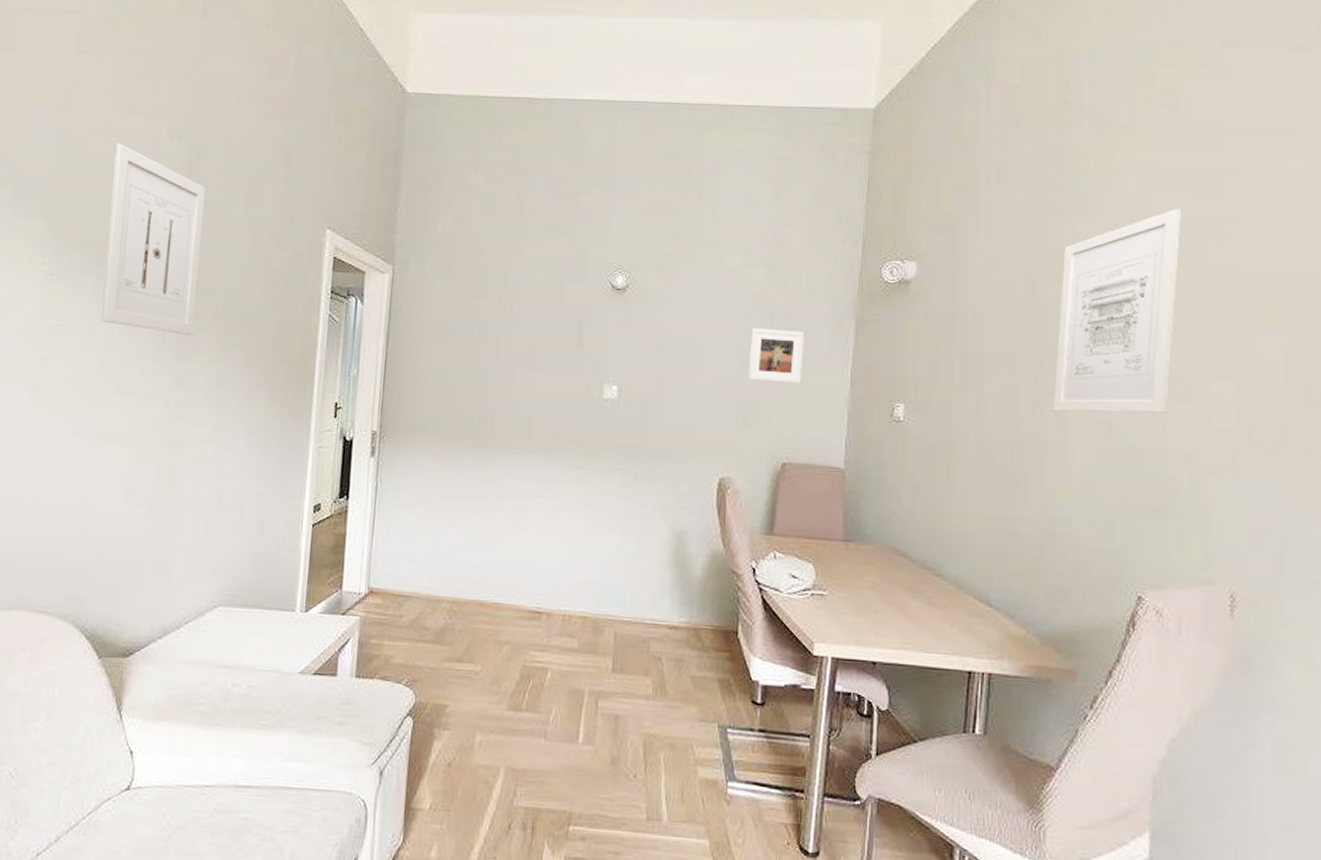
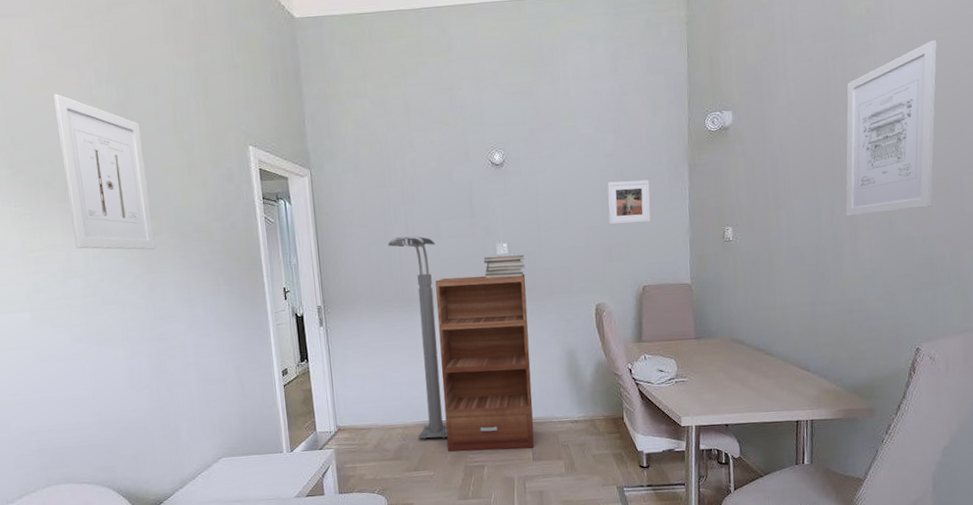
floor lamp: none [468,360,529,624] -> present [388,236,448,440]
bookshelf: none [503,417,635,655] -> present [435,274,534,452]
book stack: none [584,399,637,430] -> present [483,255,526,279]

